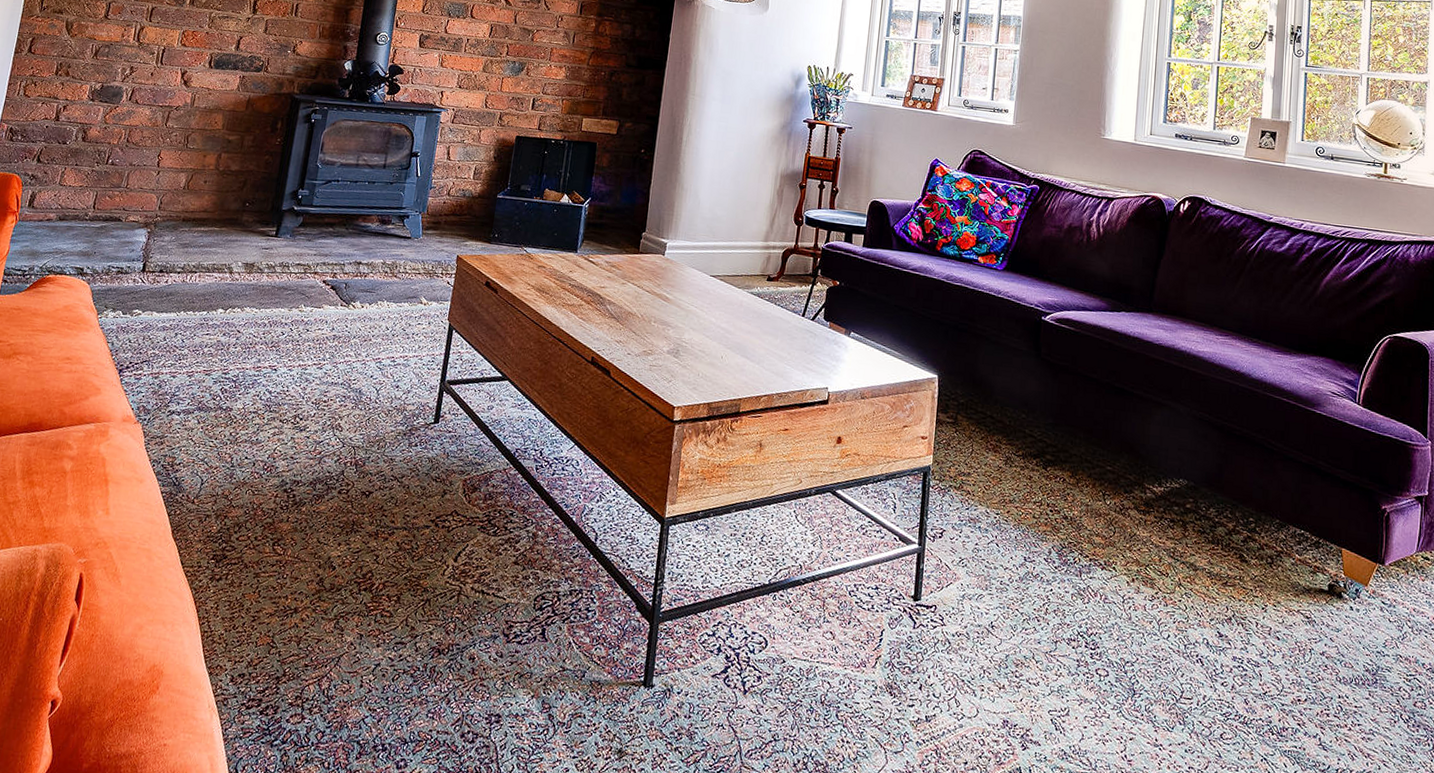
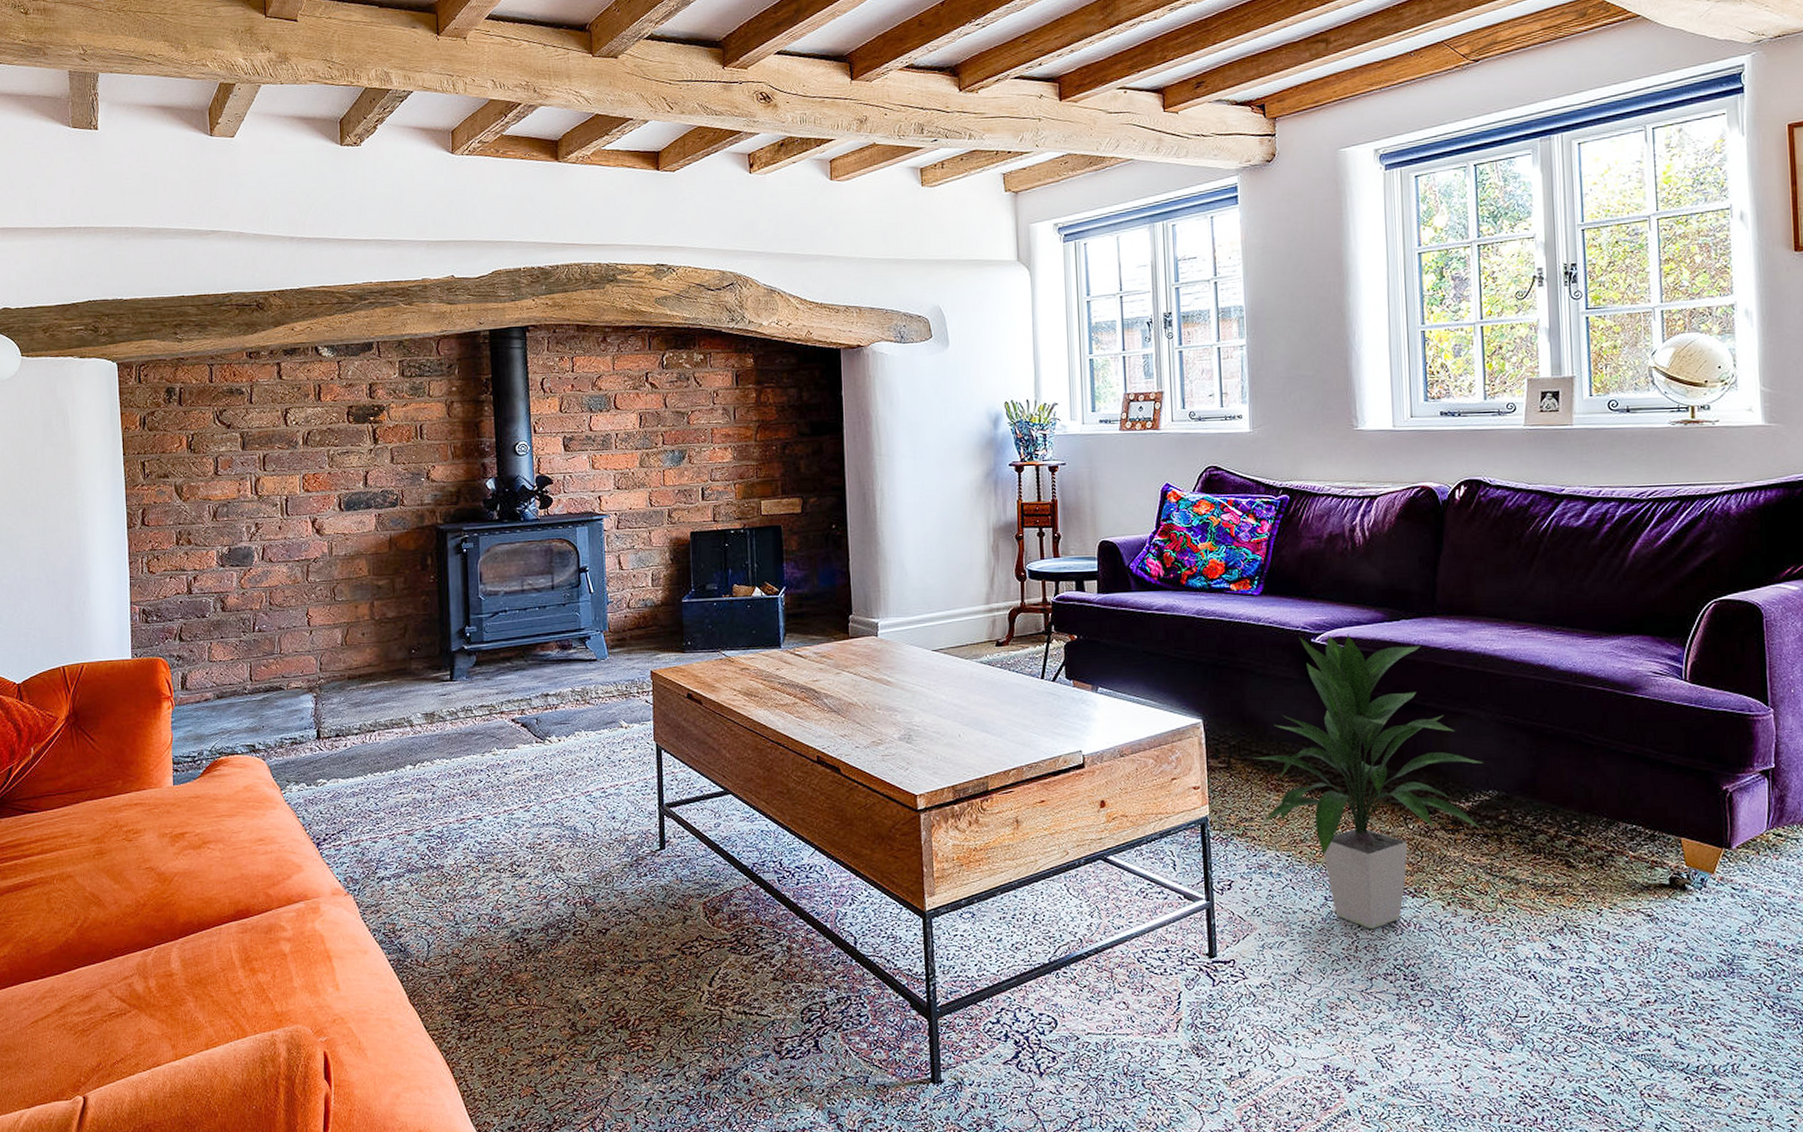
indoor plant: none [978,313,1178,594] -> present [1253,633,1483,929]

